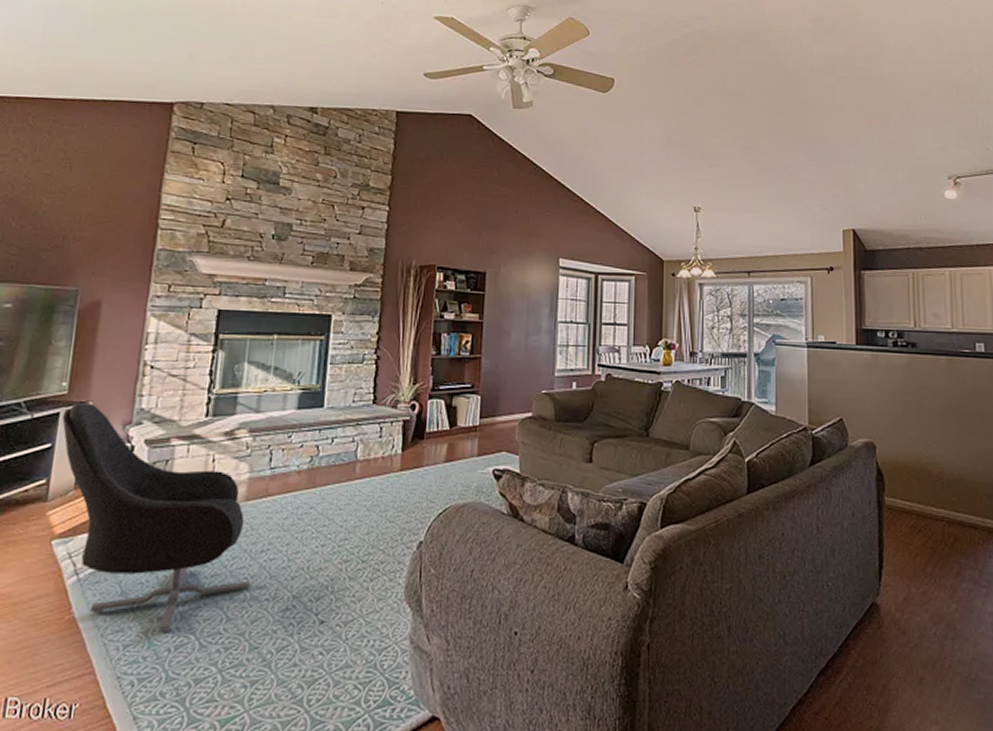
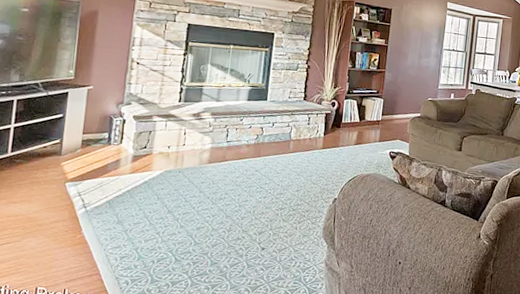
armchair: present [62,401,250,634] -> none [71,85,212,251]

